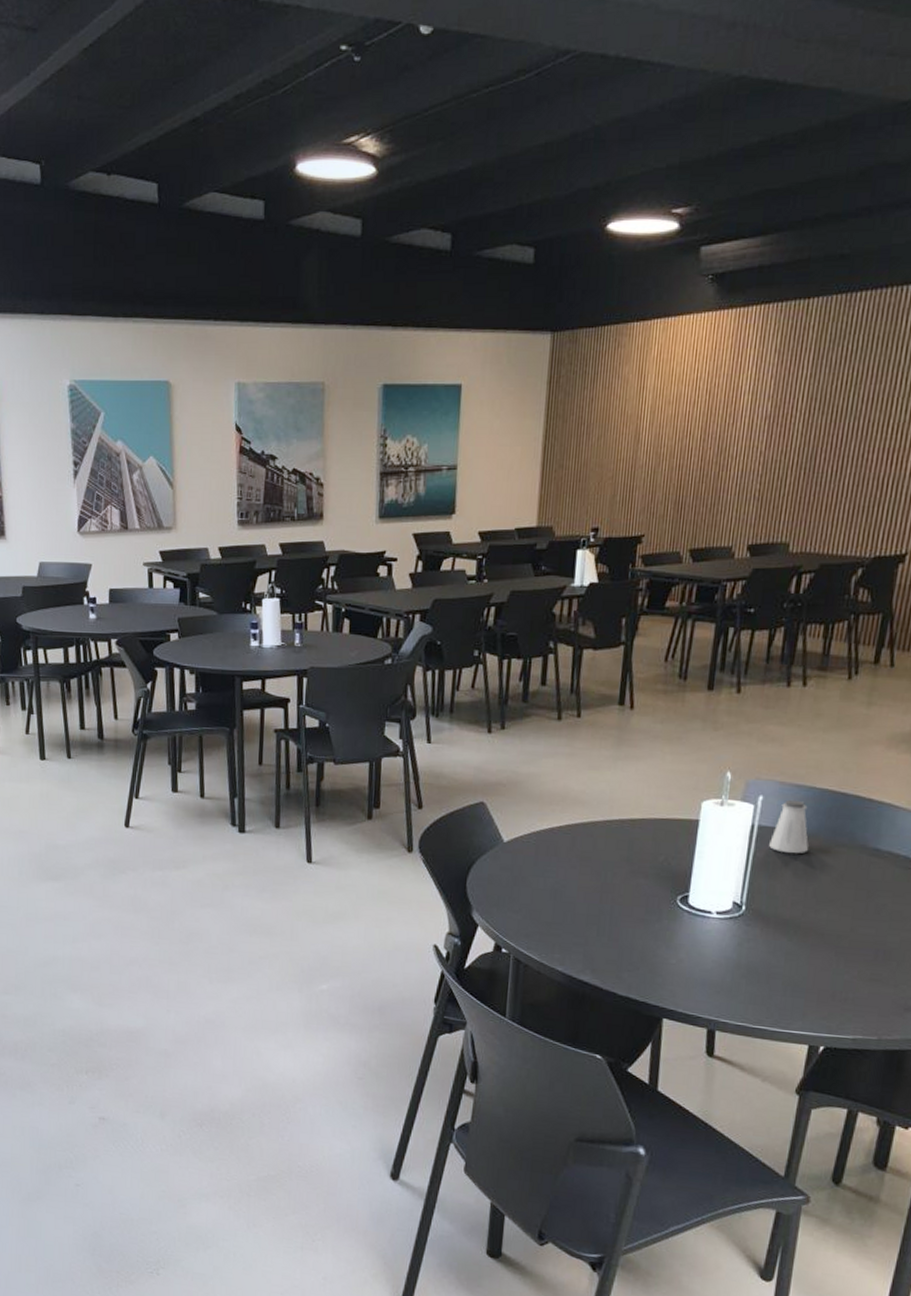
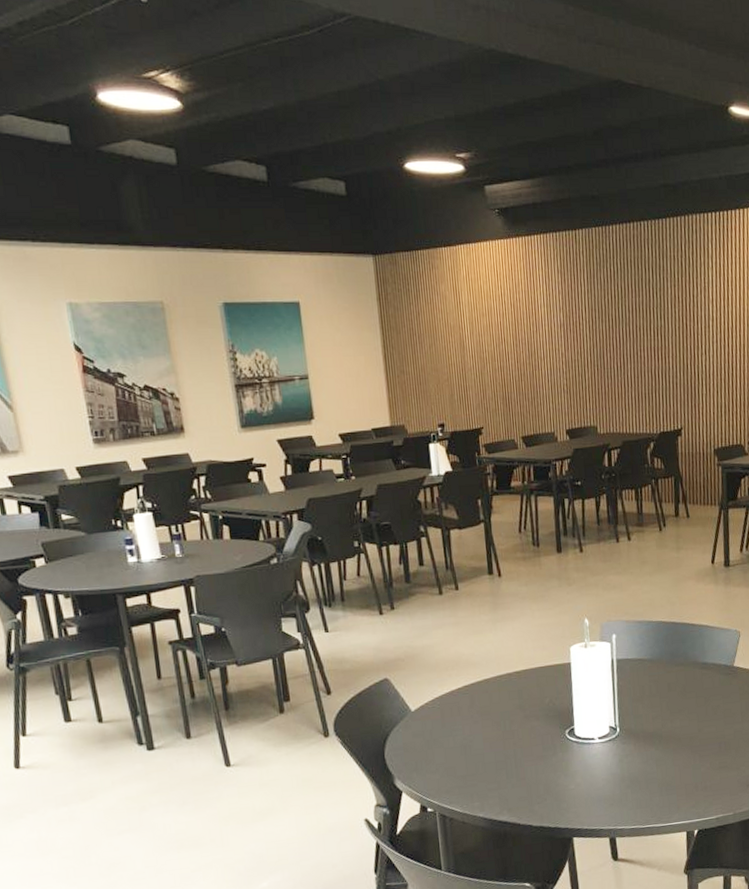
saltshaker: present [769,799,808,854] -> none [627,633,656,679]

